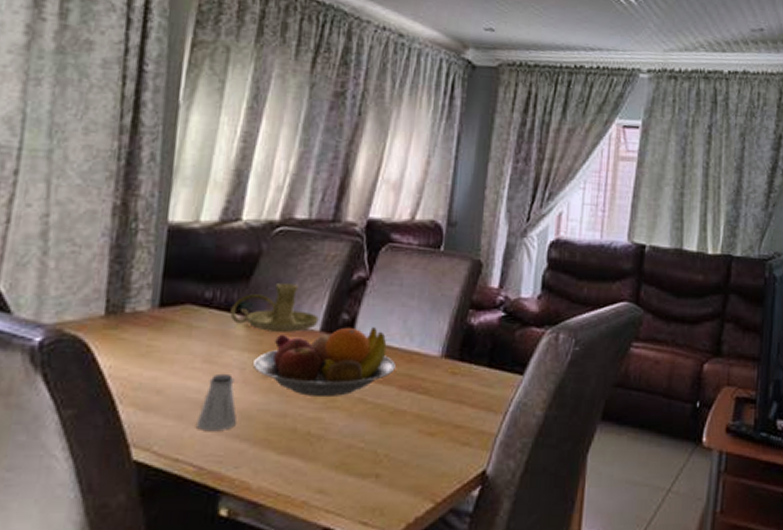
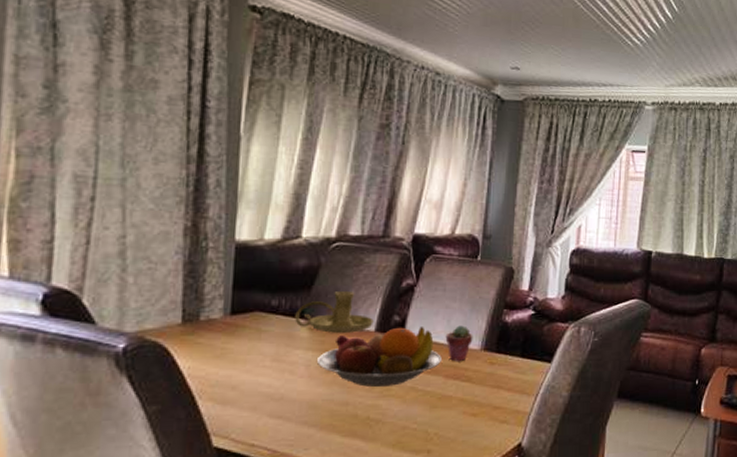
saltshaker: present [197,373,237,430] -> none [269,370,304,419]
potted succulent: none [400,327,433,369] -> present [445,325,473,361]

